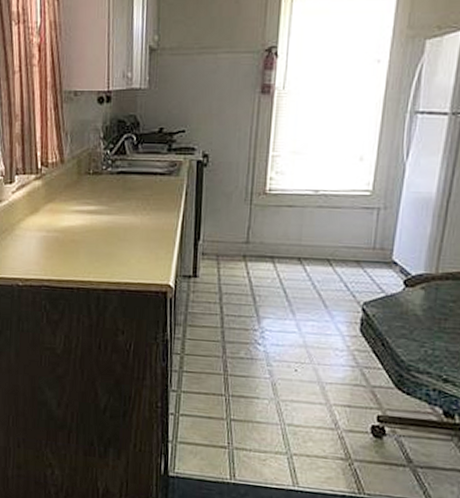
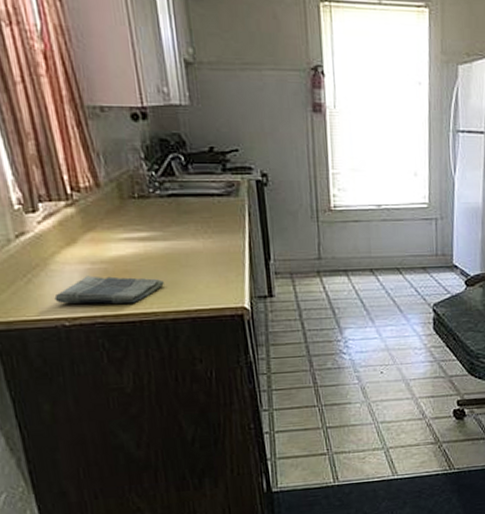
dish towel: none [14,242,102,272] -> present [54,275,164,304]

